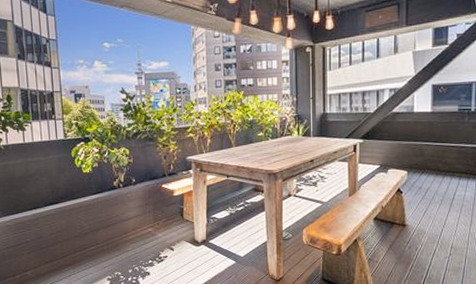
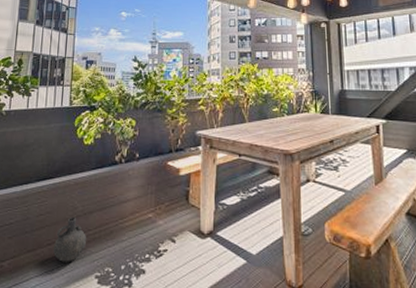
ceramic jug: none [68,234,97,270] -> present [53,216,87,262]

